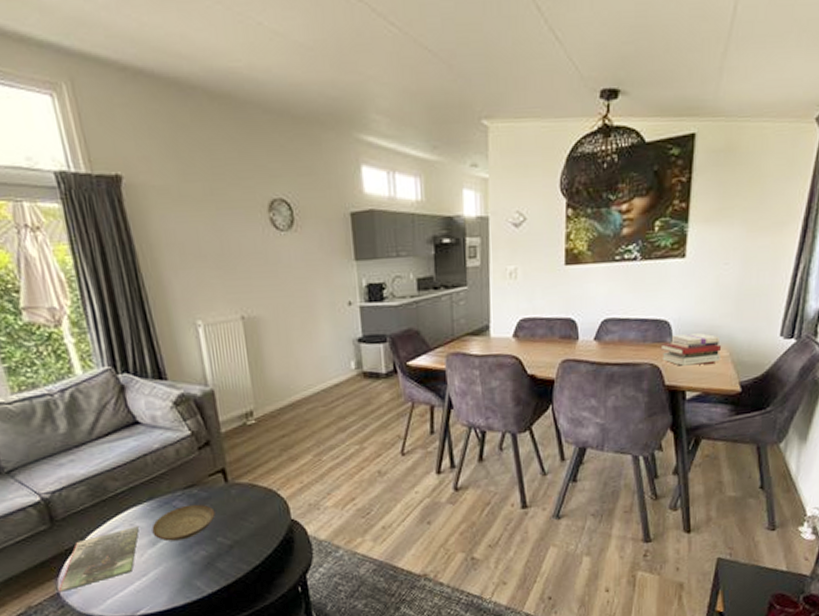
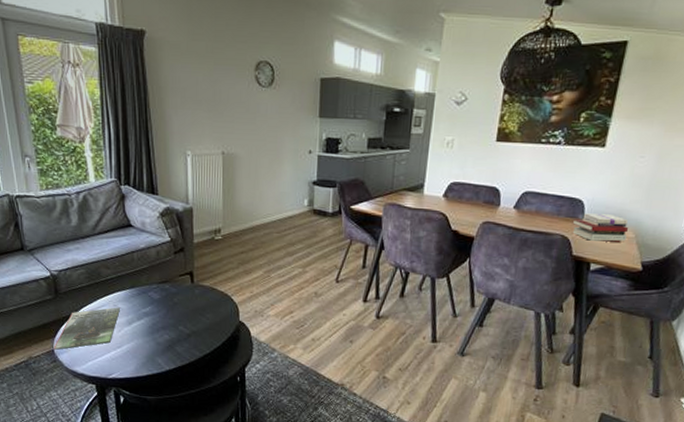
decorative bowl: present [151,504,215,542] -> none [130,296,180,324]

